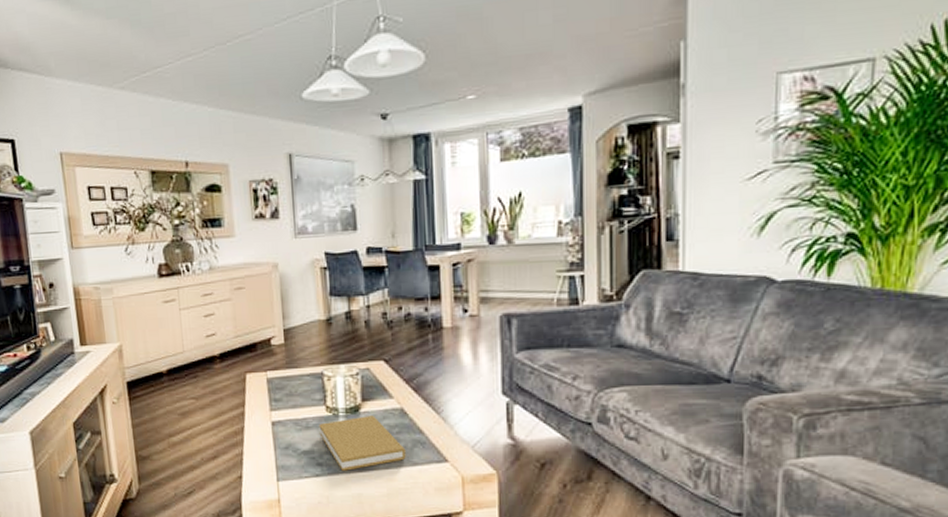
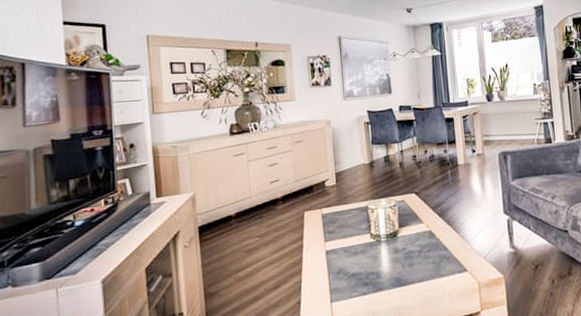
book: present [319,416,406,471] -> none [365,238,435,288]

